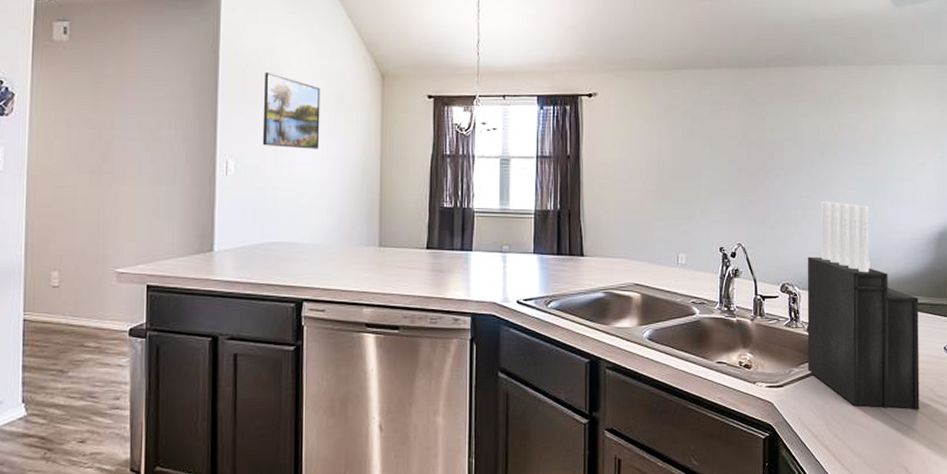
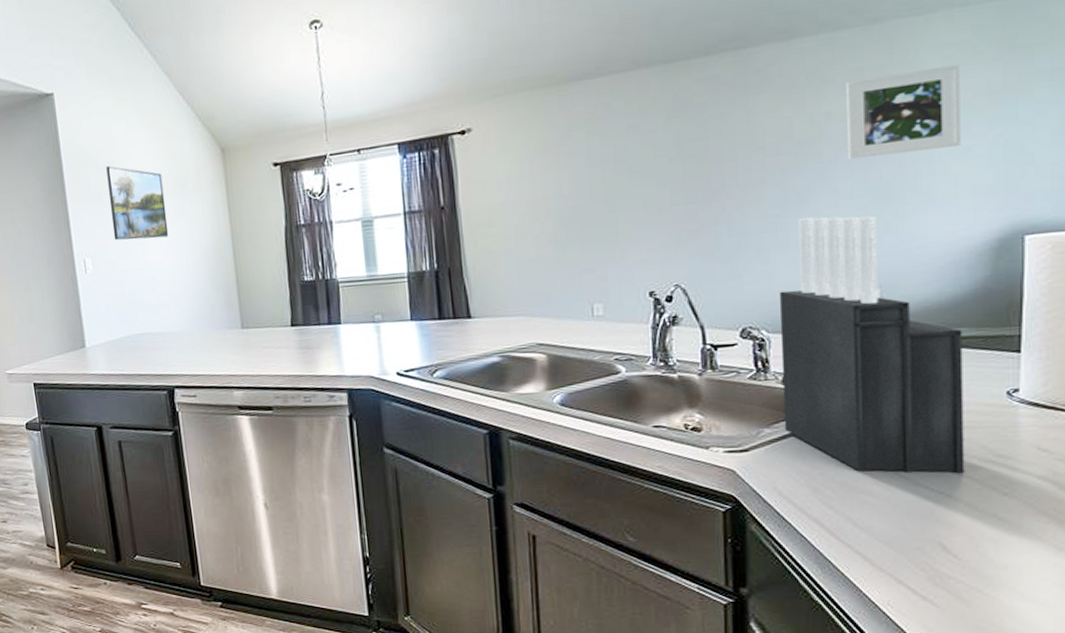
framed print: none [853,103,918,161] -> present [846,63,961,159]

